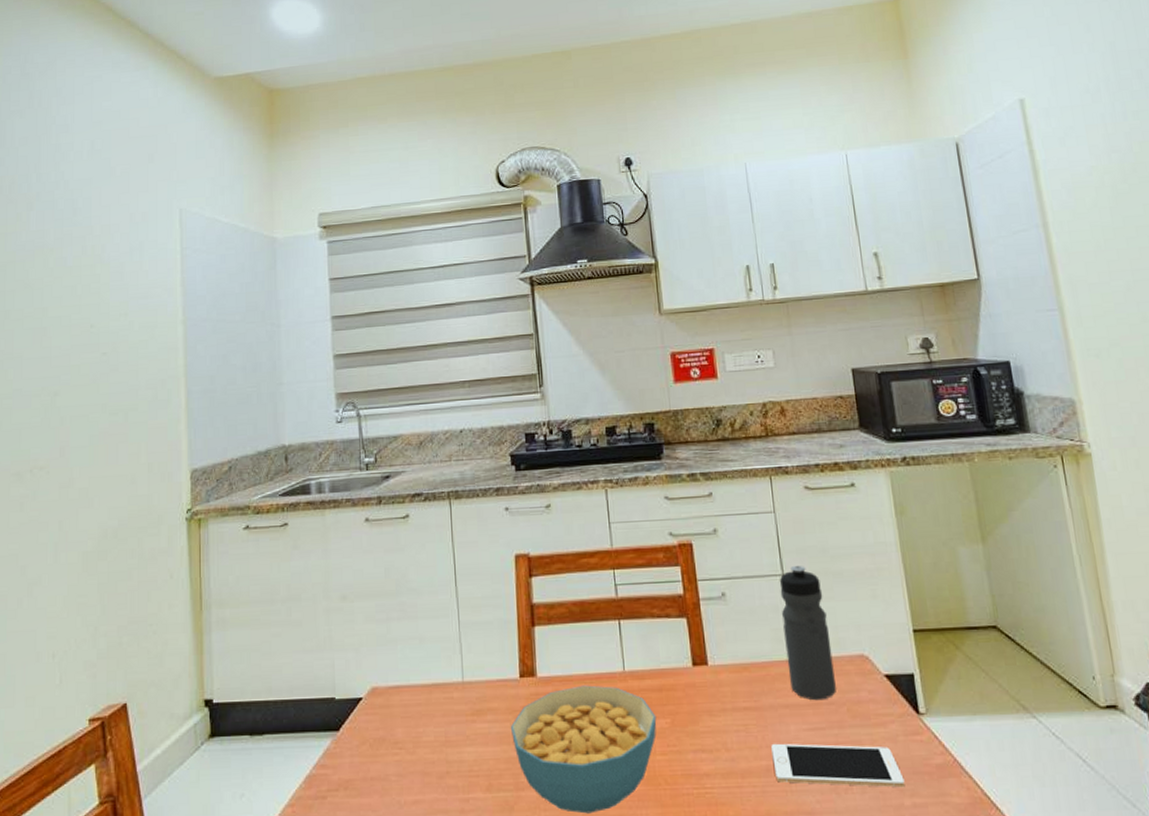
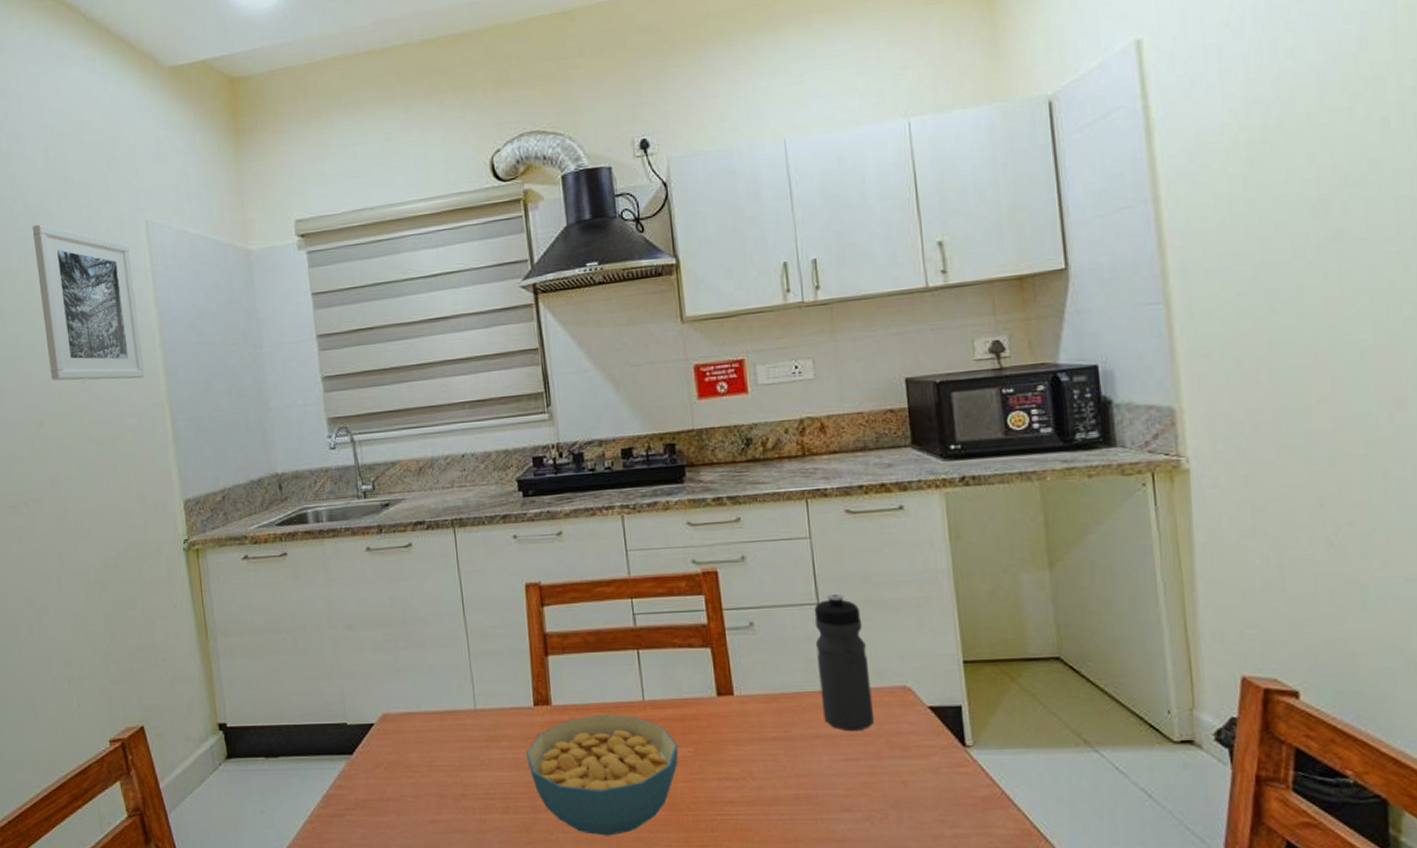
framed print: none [70,207,165,353] -> present [32,224,146,381]
cell phone: present [771,743,905,788] -> none [801,773,946,818]

